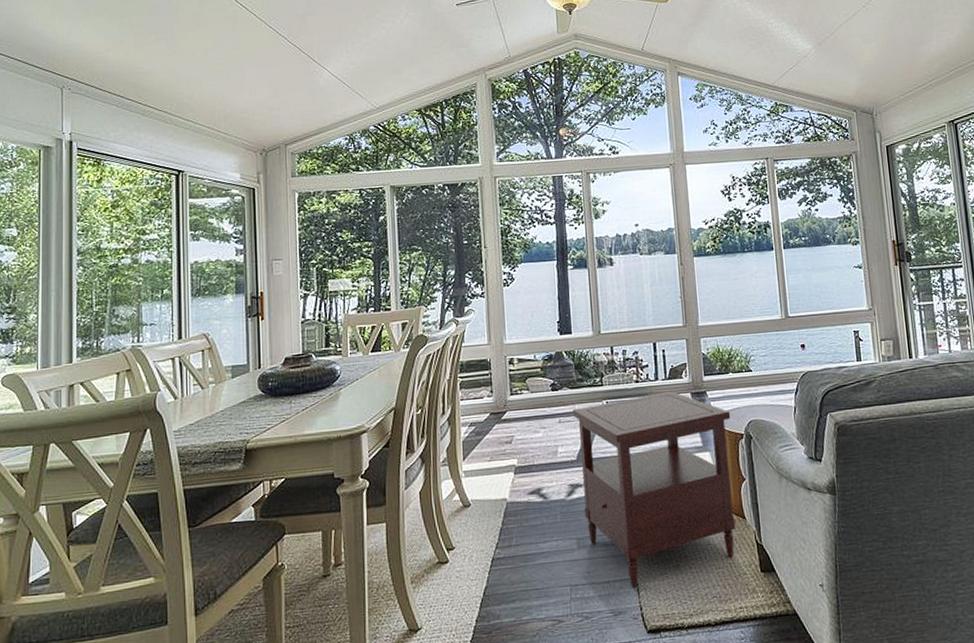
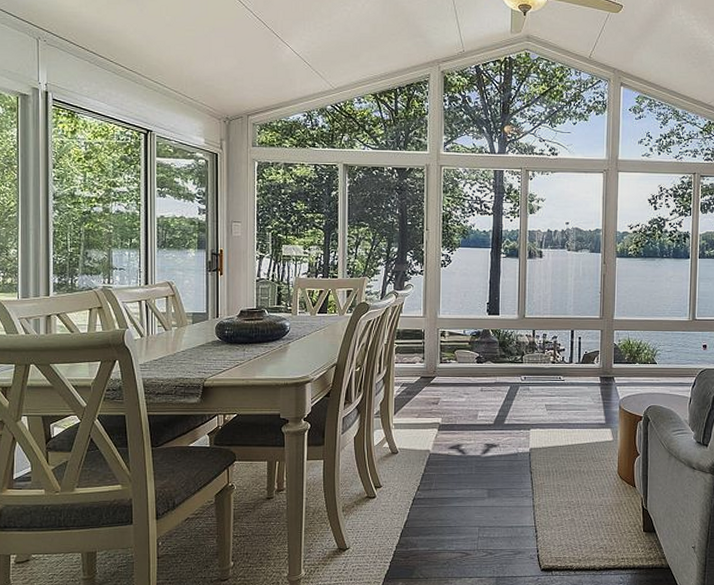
side table: present [572,390,736,588] -> none [493,373,633,533]

